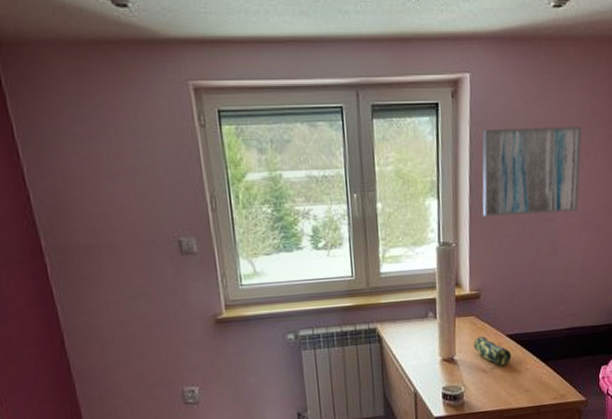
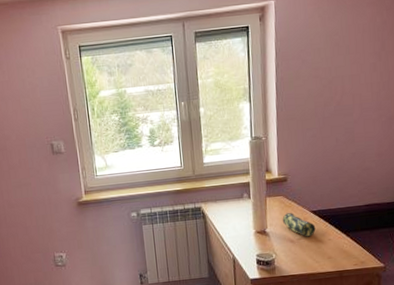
wall art: present [482,126,582,217] -> none [286,35,374,114]

